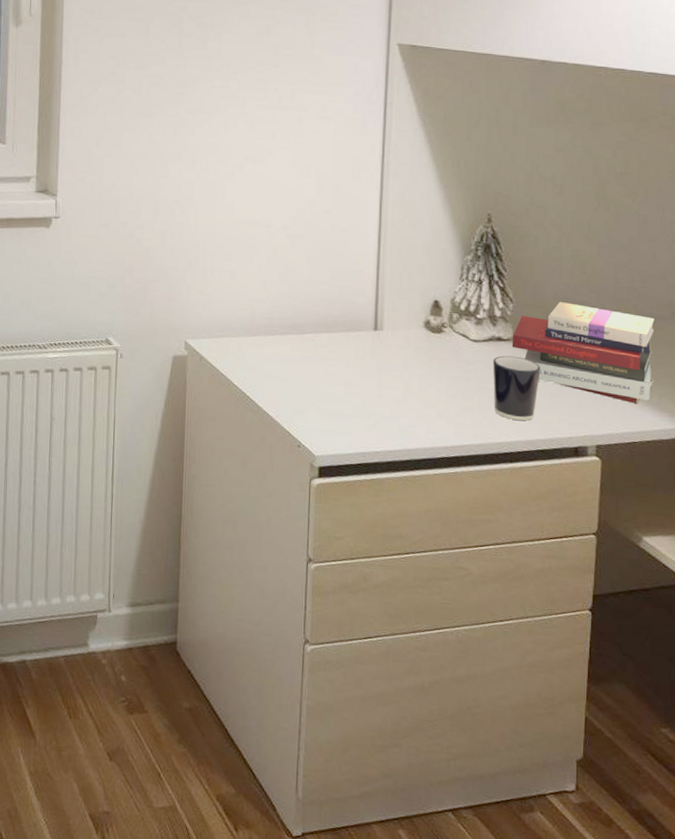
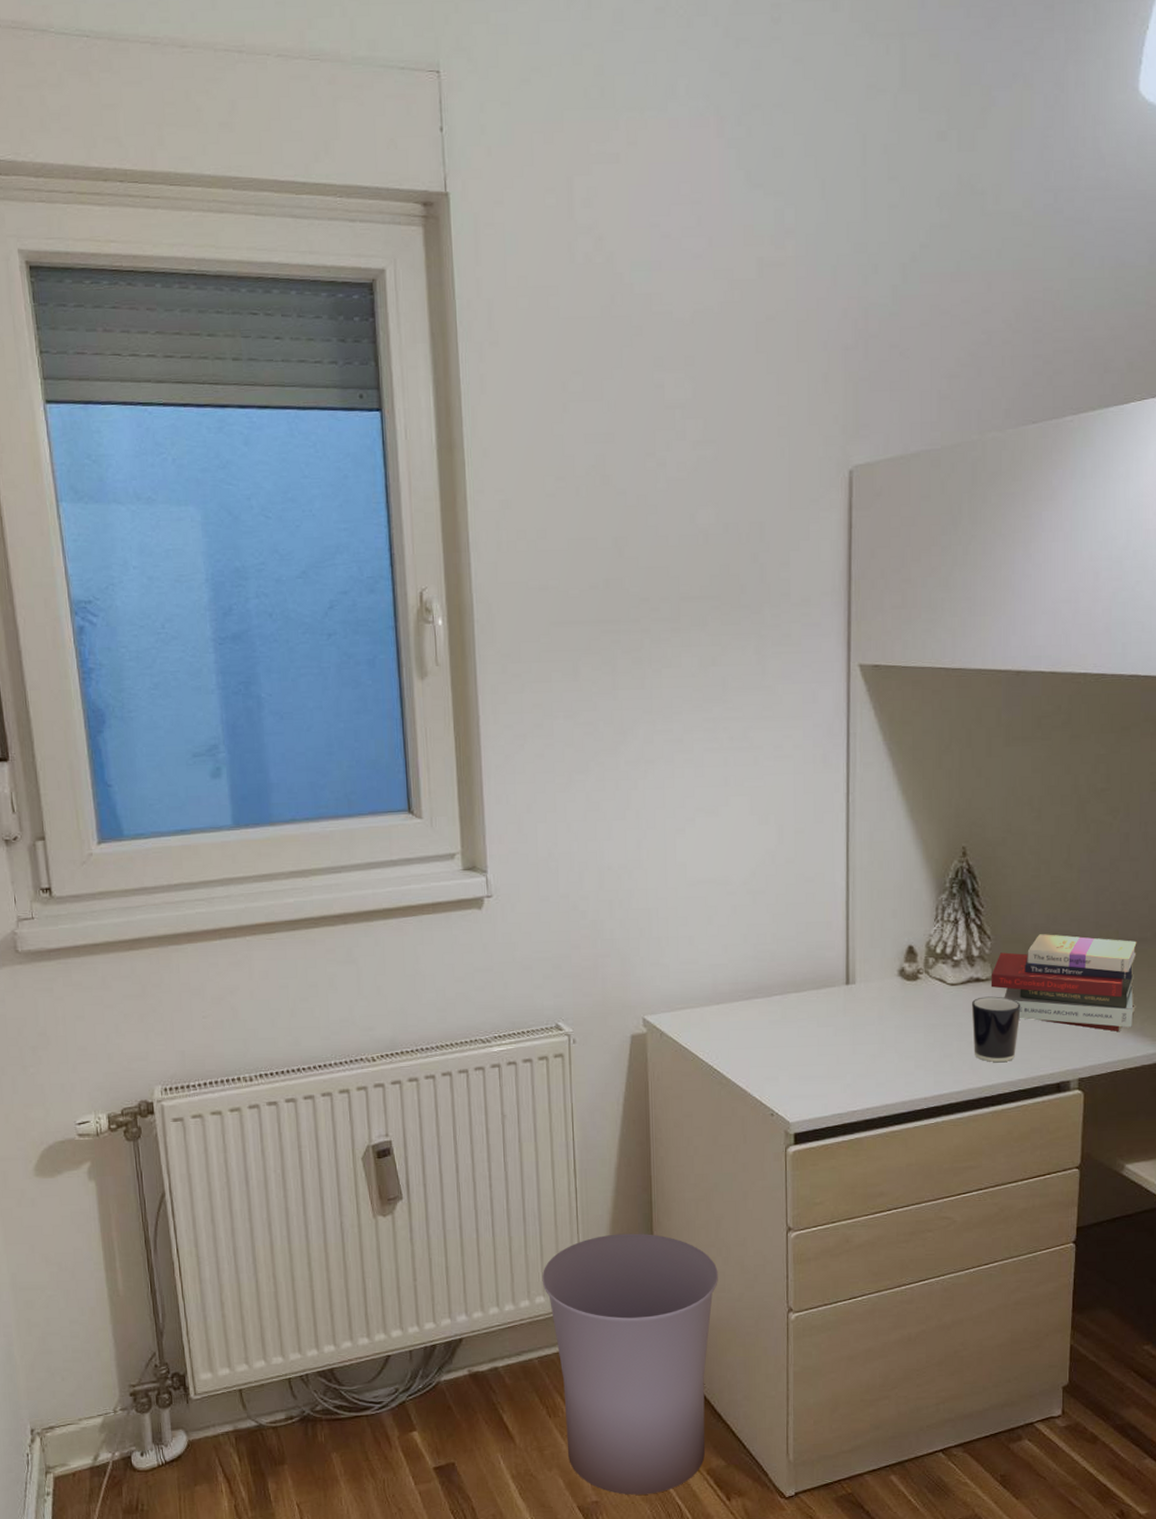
waste bin: none [74,543,239,813] -> present [542,1233,718,1495]

